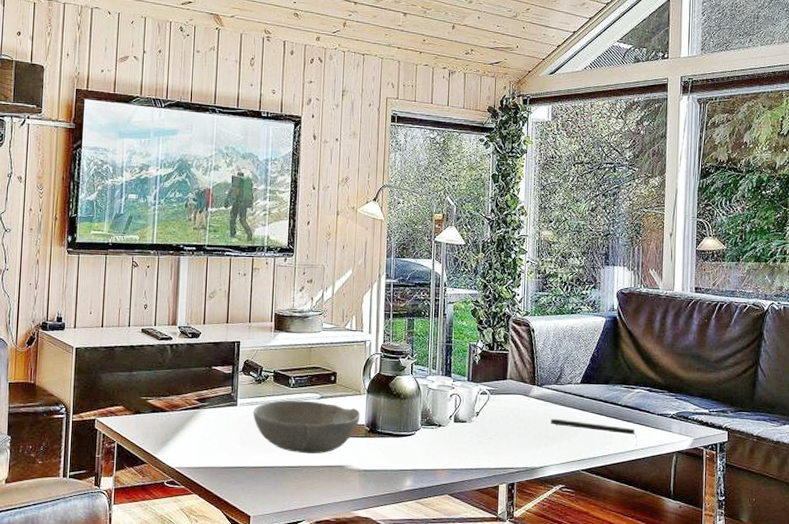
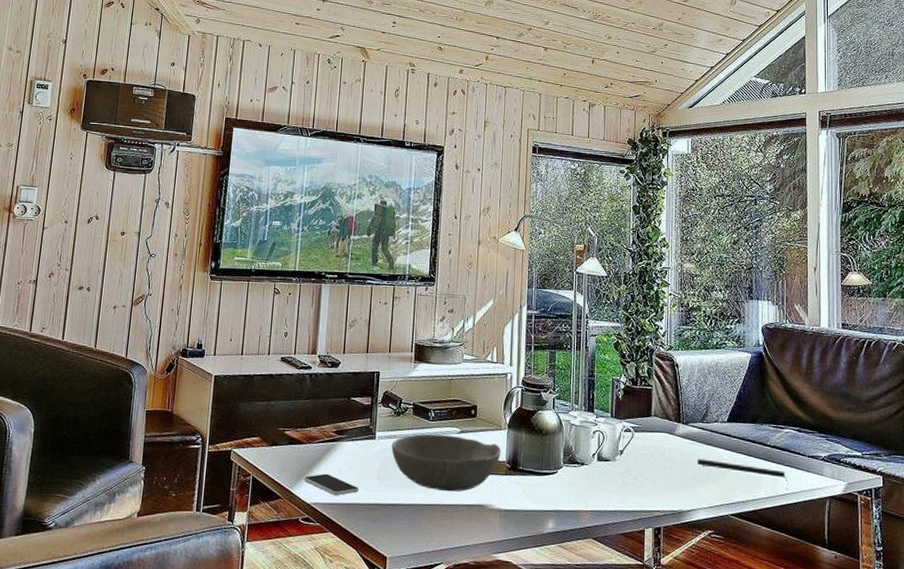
smartphone: none [167,439,222,460] -> present [303,473,359,496]

